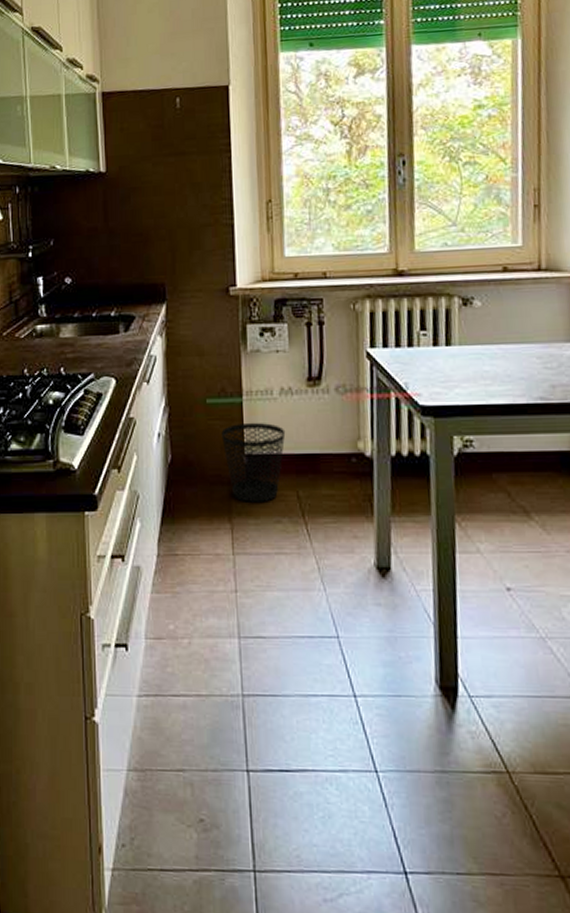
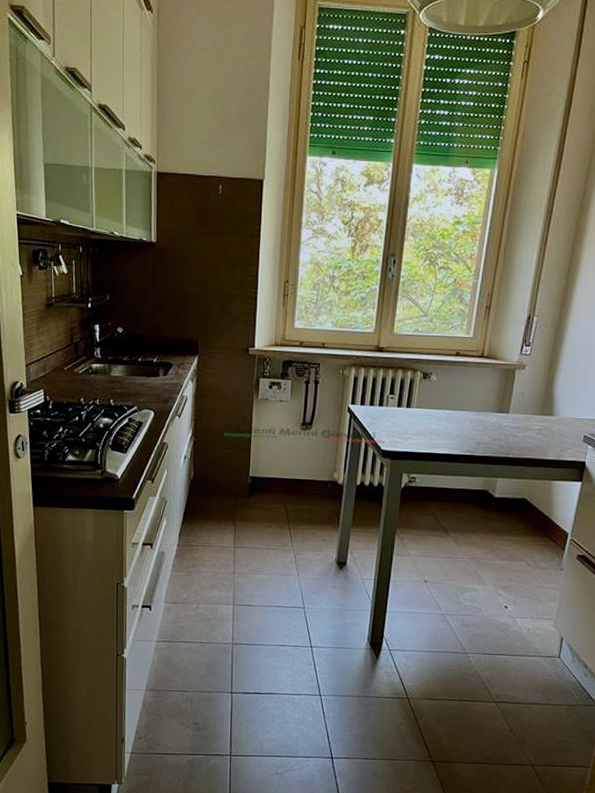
wastebasket: present [221,422,286,502] -> none [233,453,282,512]

